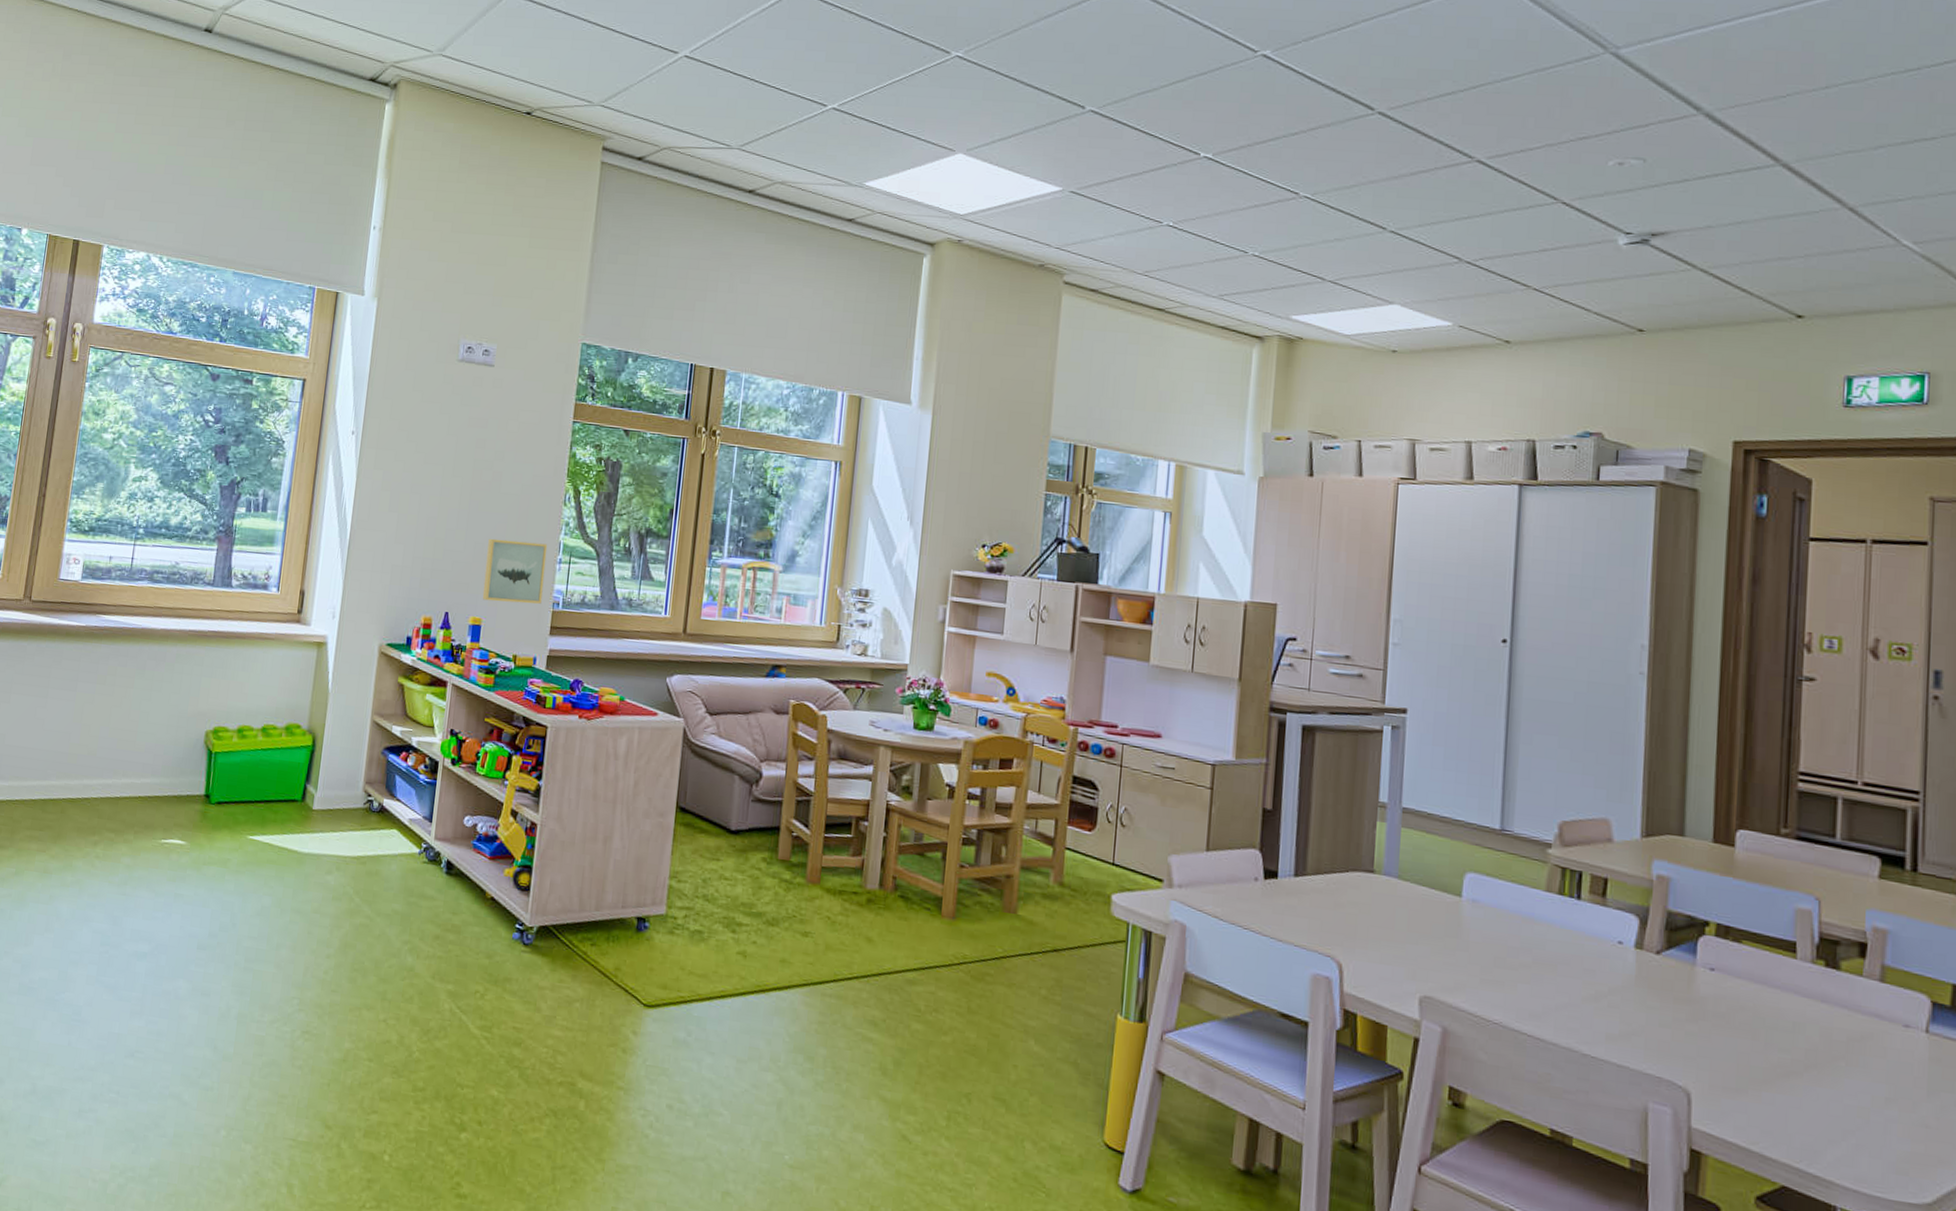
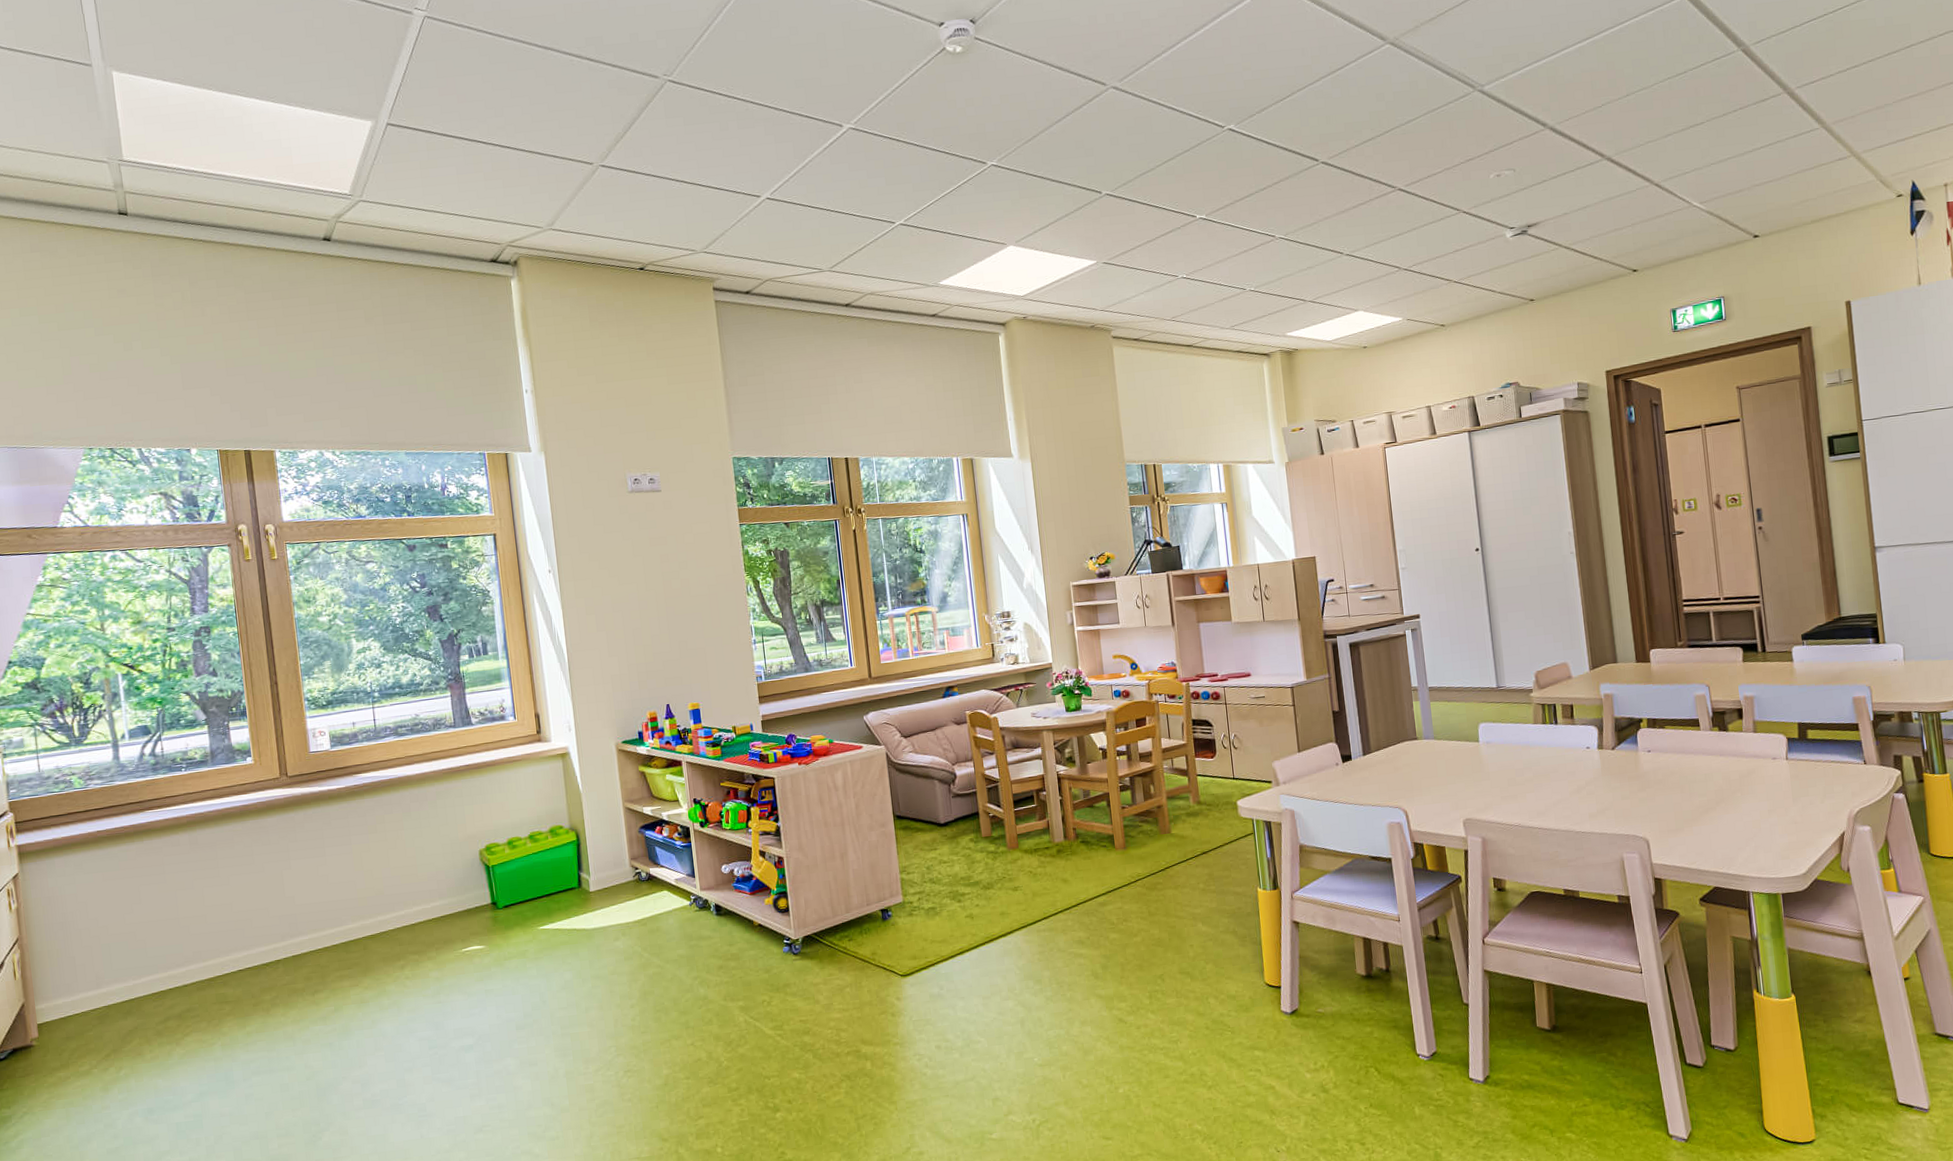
wall art: present [482,538,548,604] -> none [690,630,747,688]

